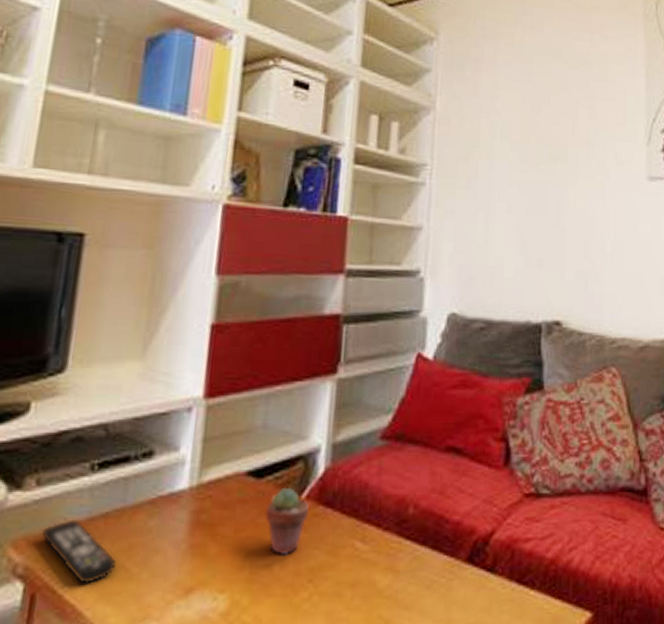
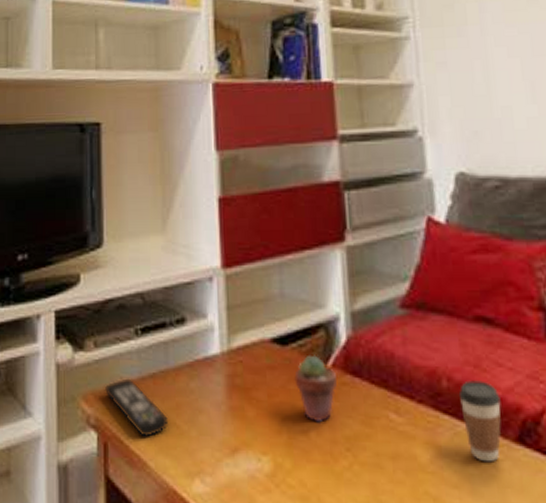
coffee cup: none [422,506,458,583] -> present [458,380,501,462]

